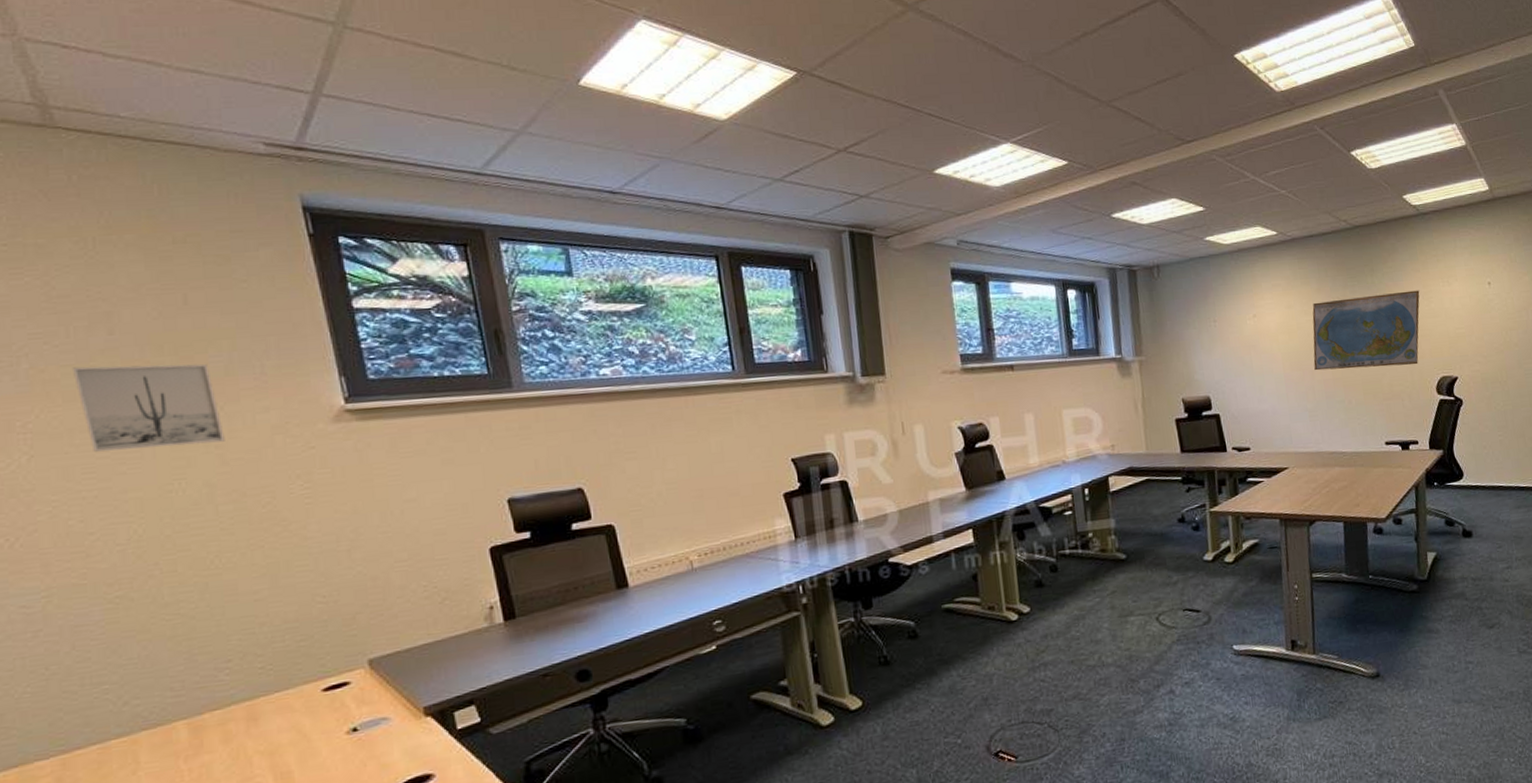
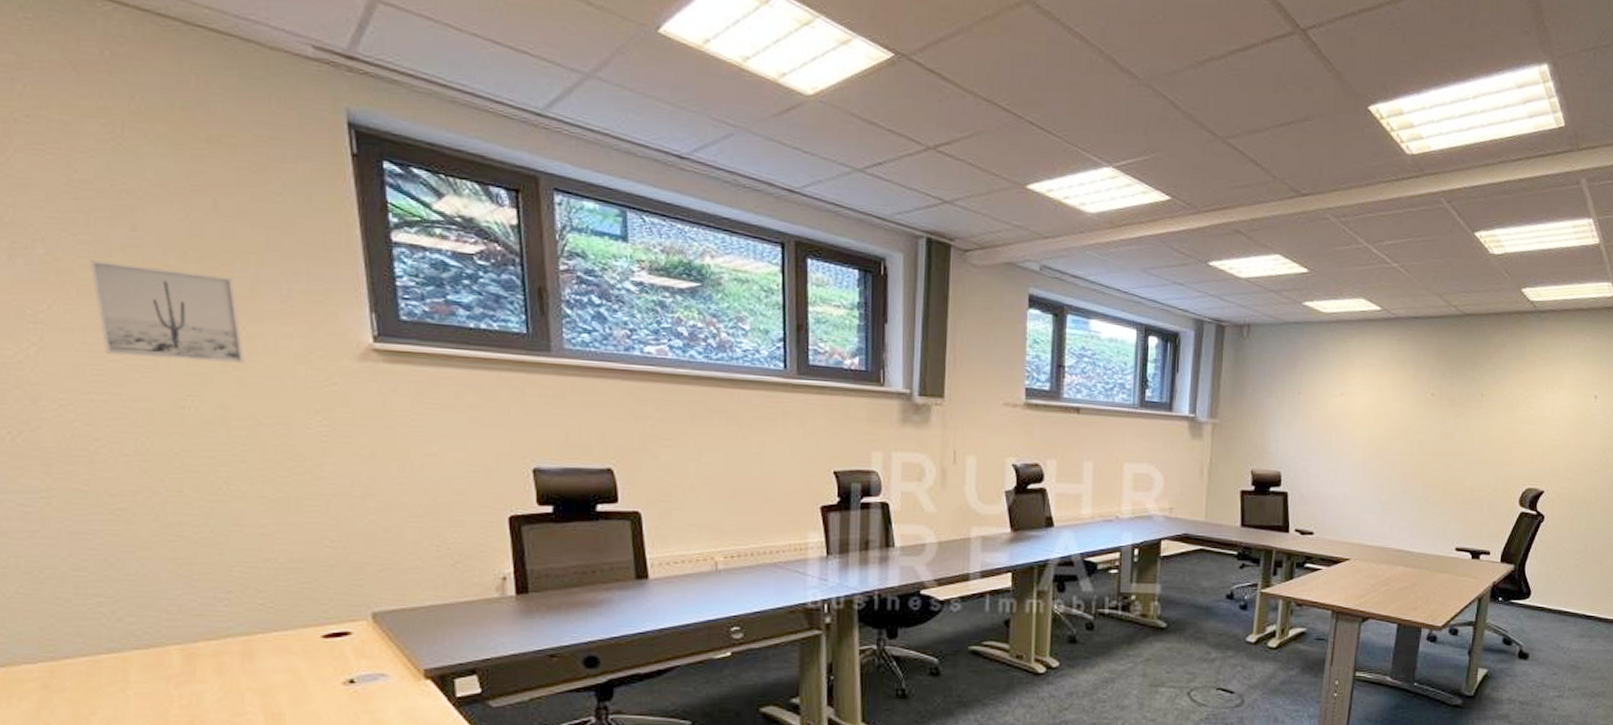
world map: present [1312,290,1420,371] -> none [1395,389,1521,472]

